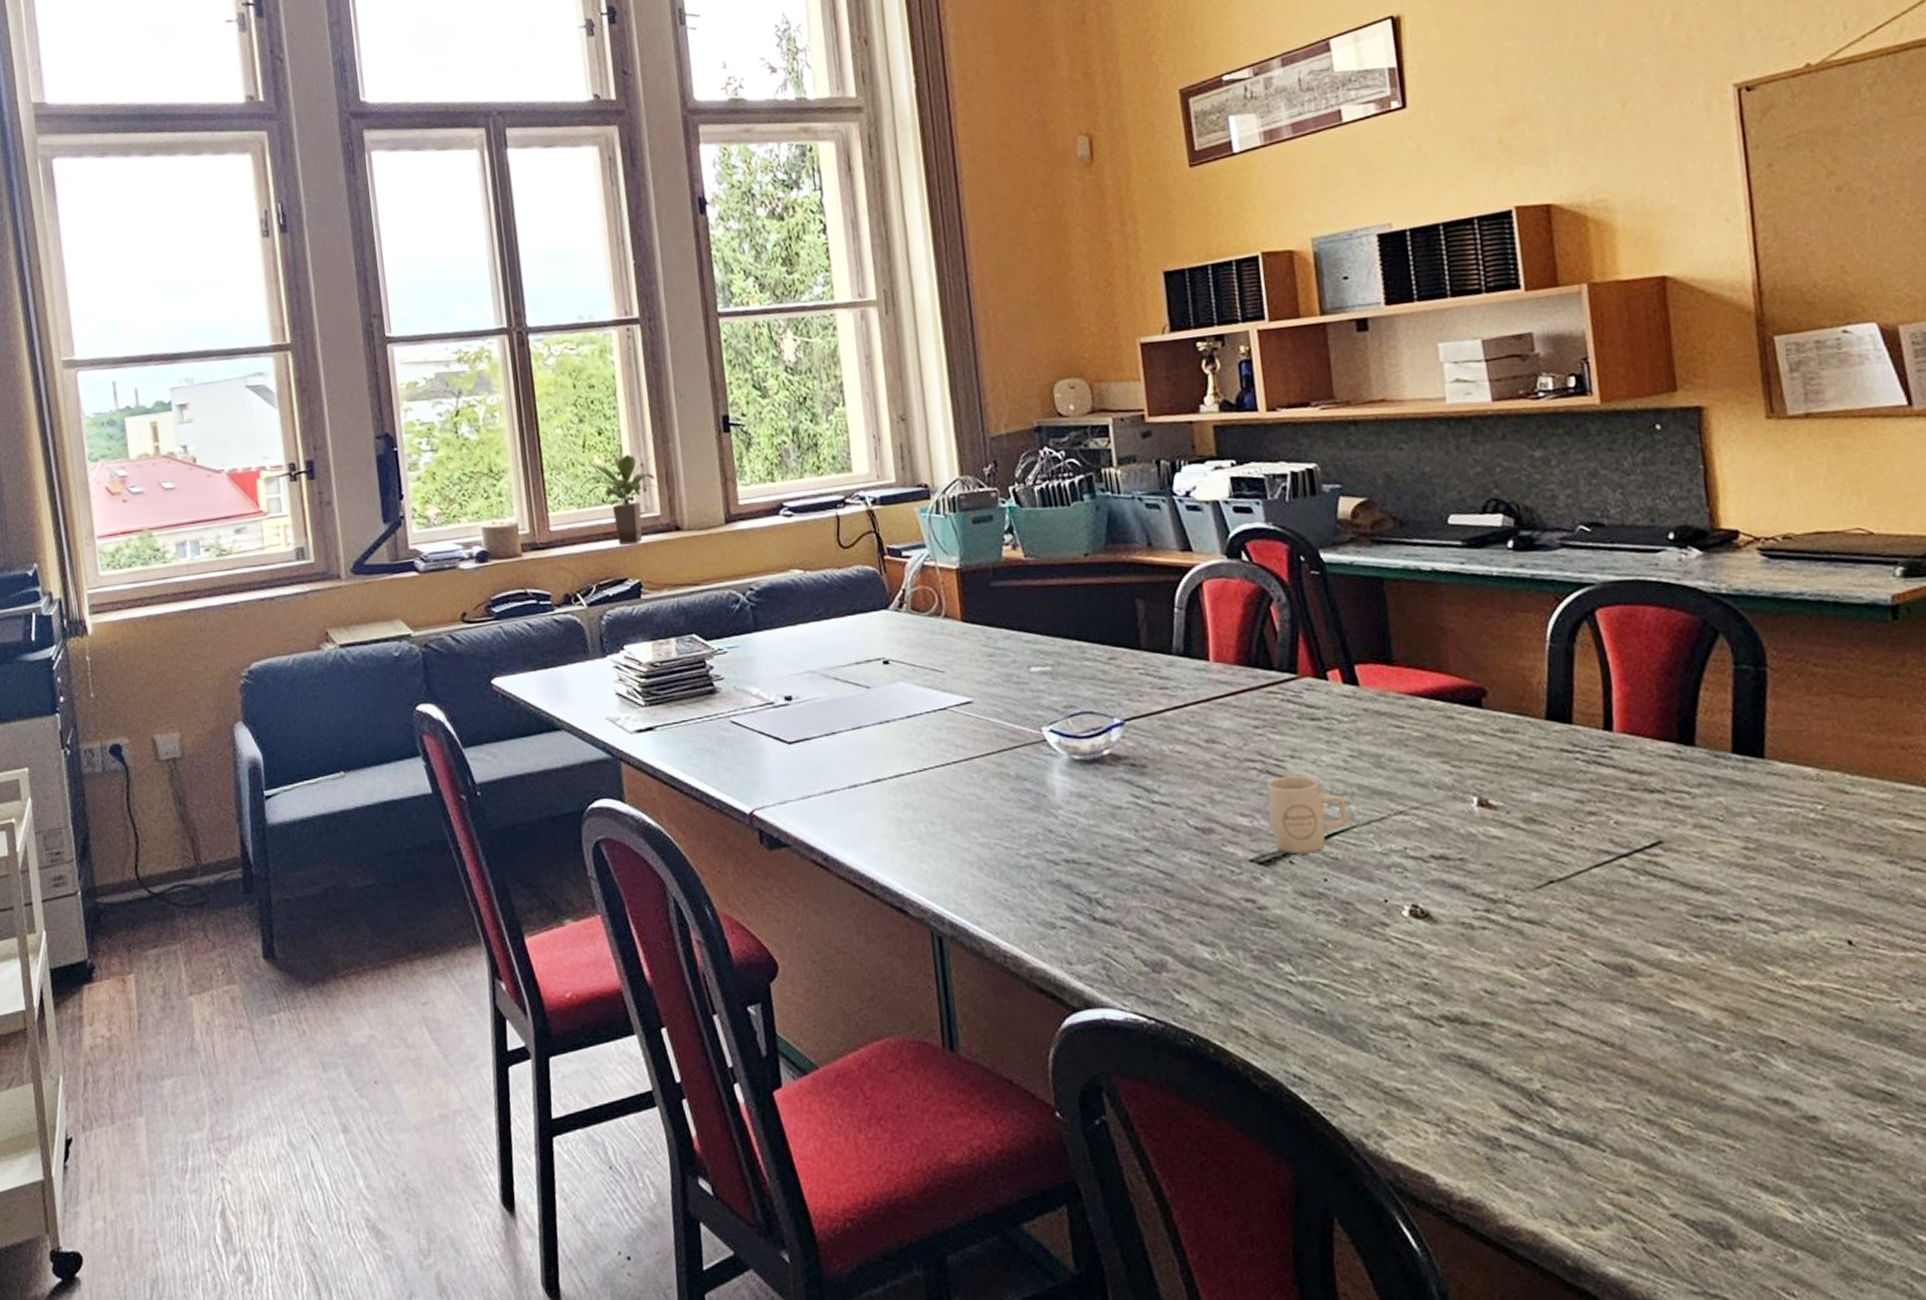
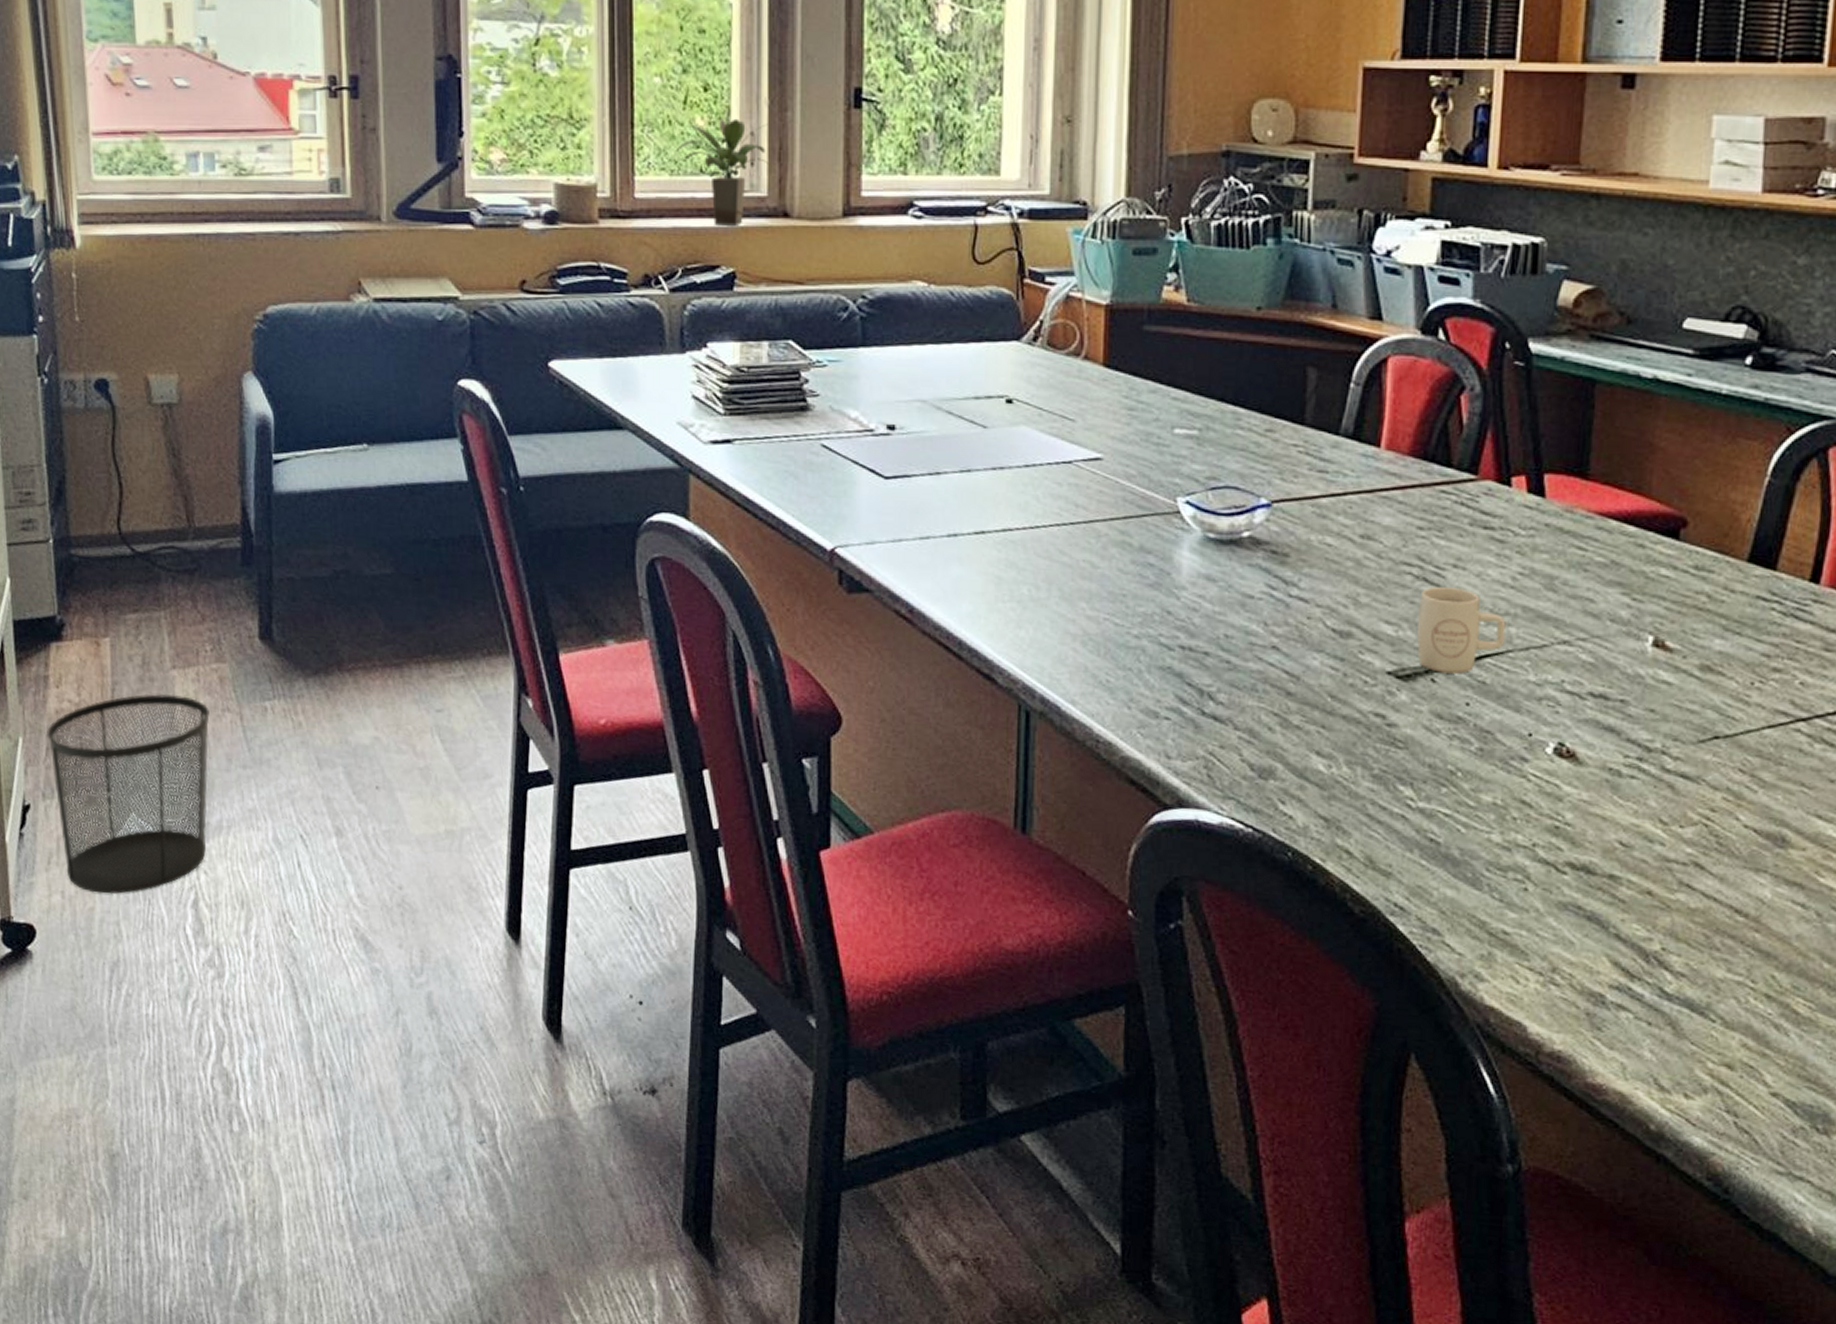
waste bin: none [83,1018,229,1215] -> present [47,693,210,893]

